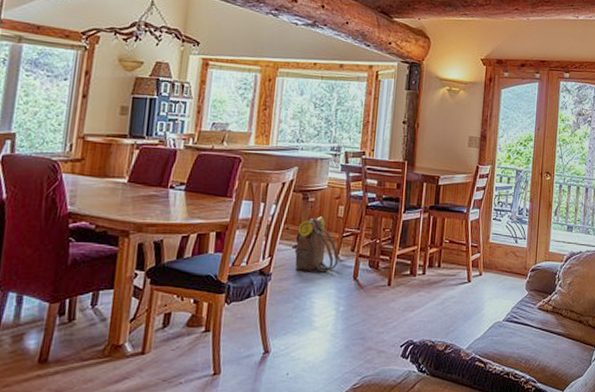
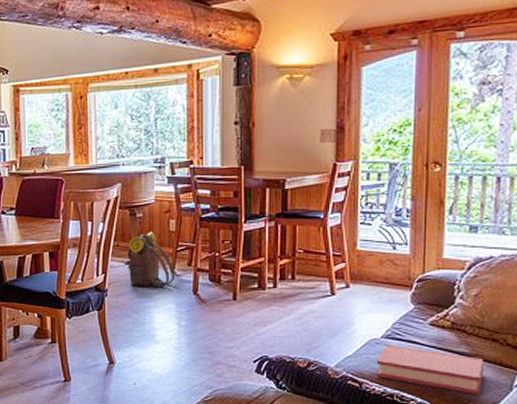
hardback book: none [497,327,573,369] -> present [376,344,484,394]

